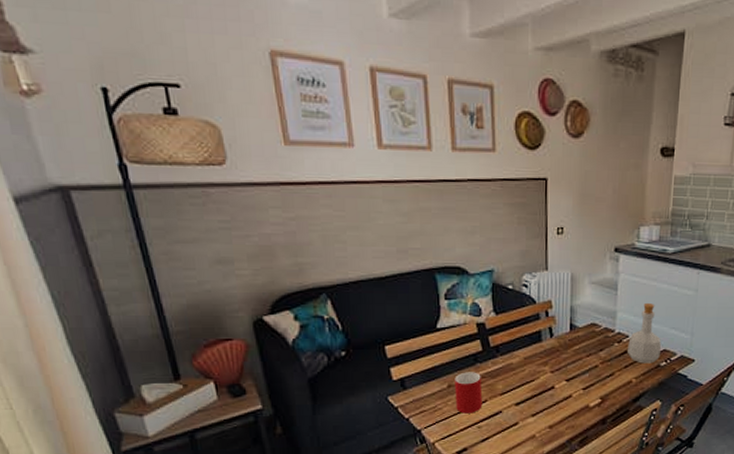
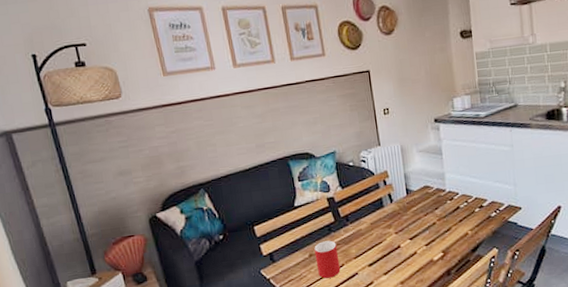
bottle: present [628,302,661,364] -> none [459,161,490,216]

